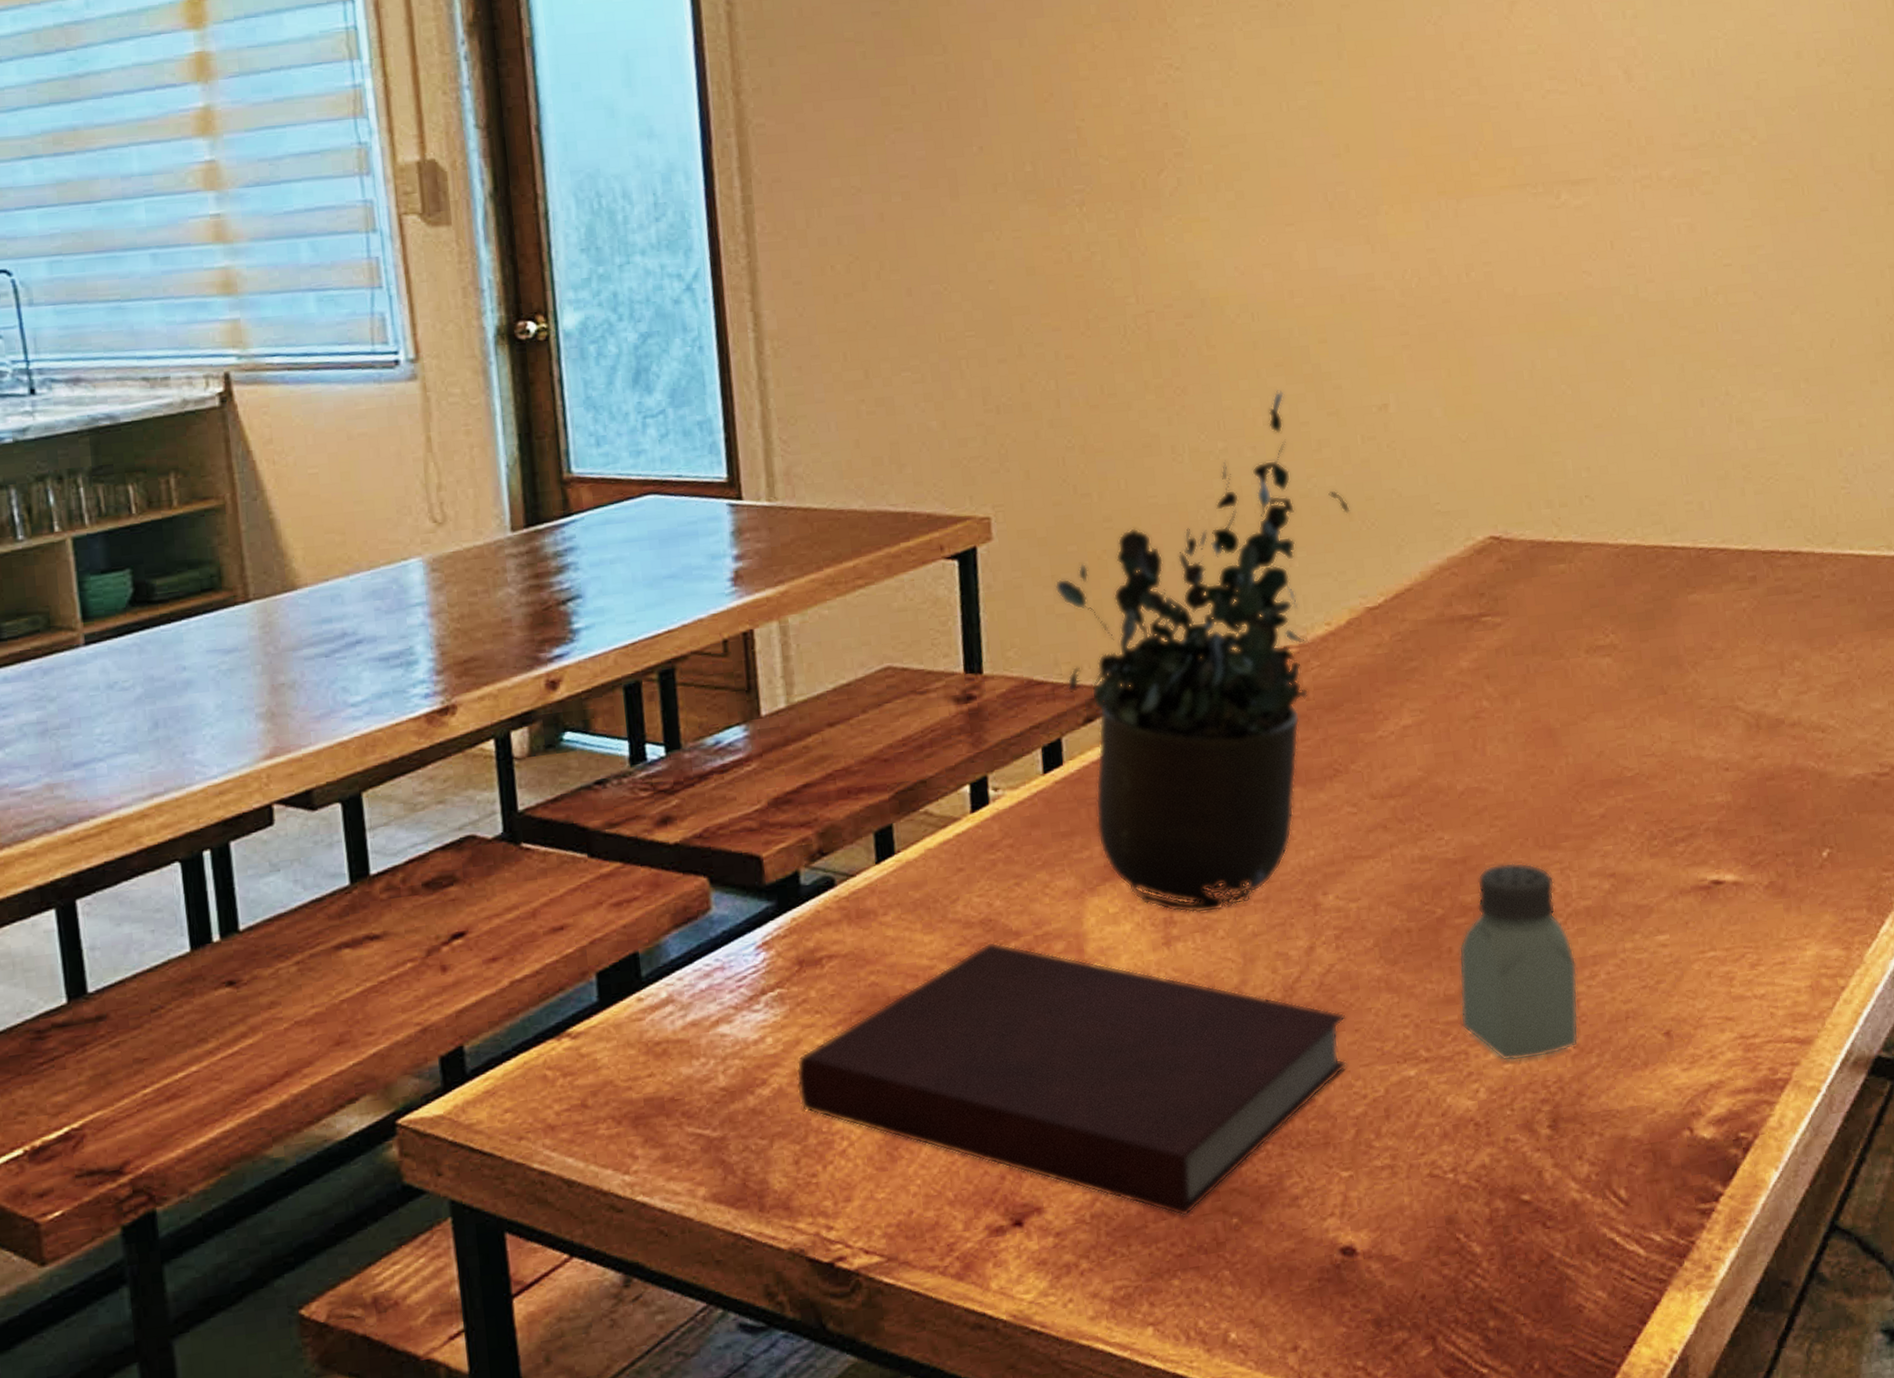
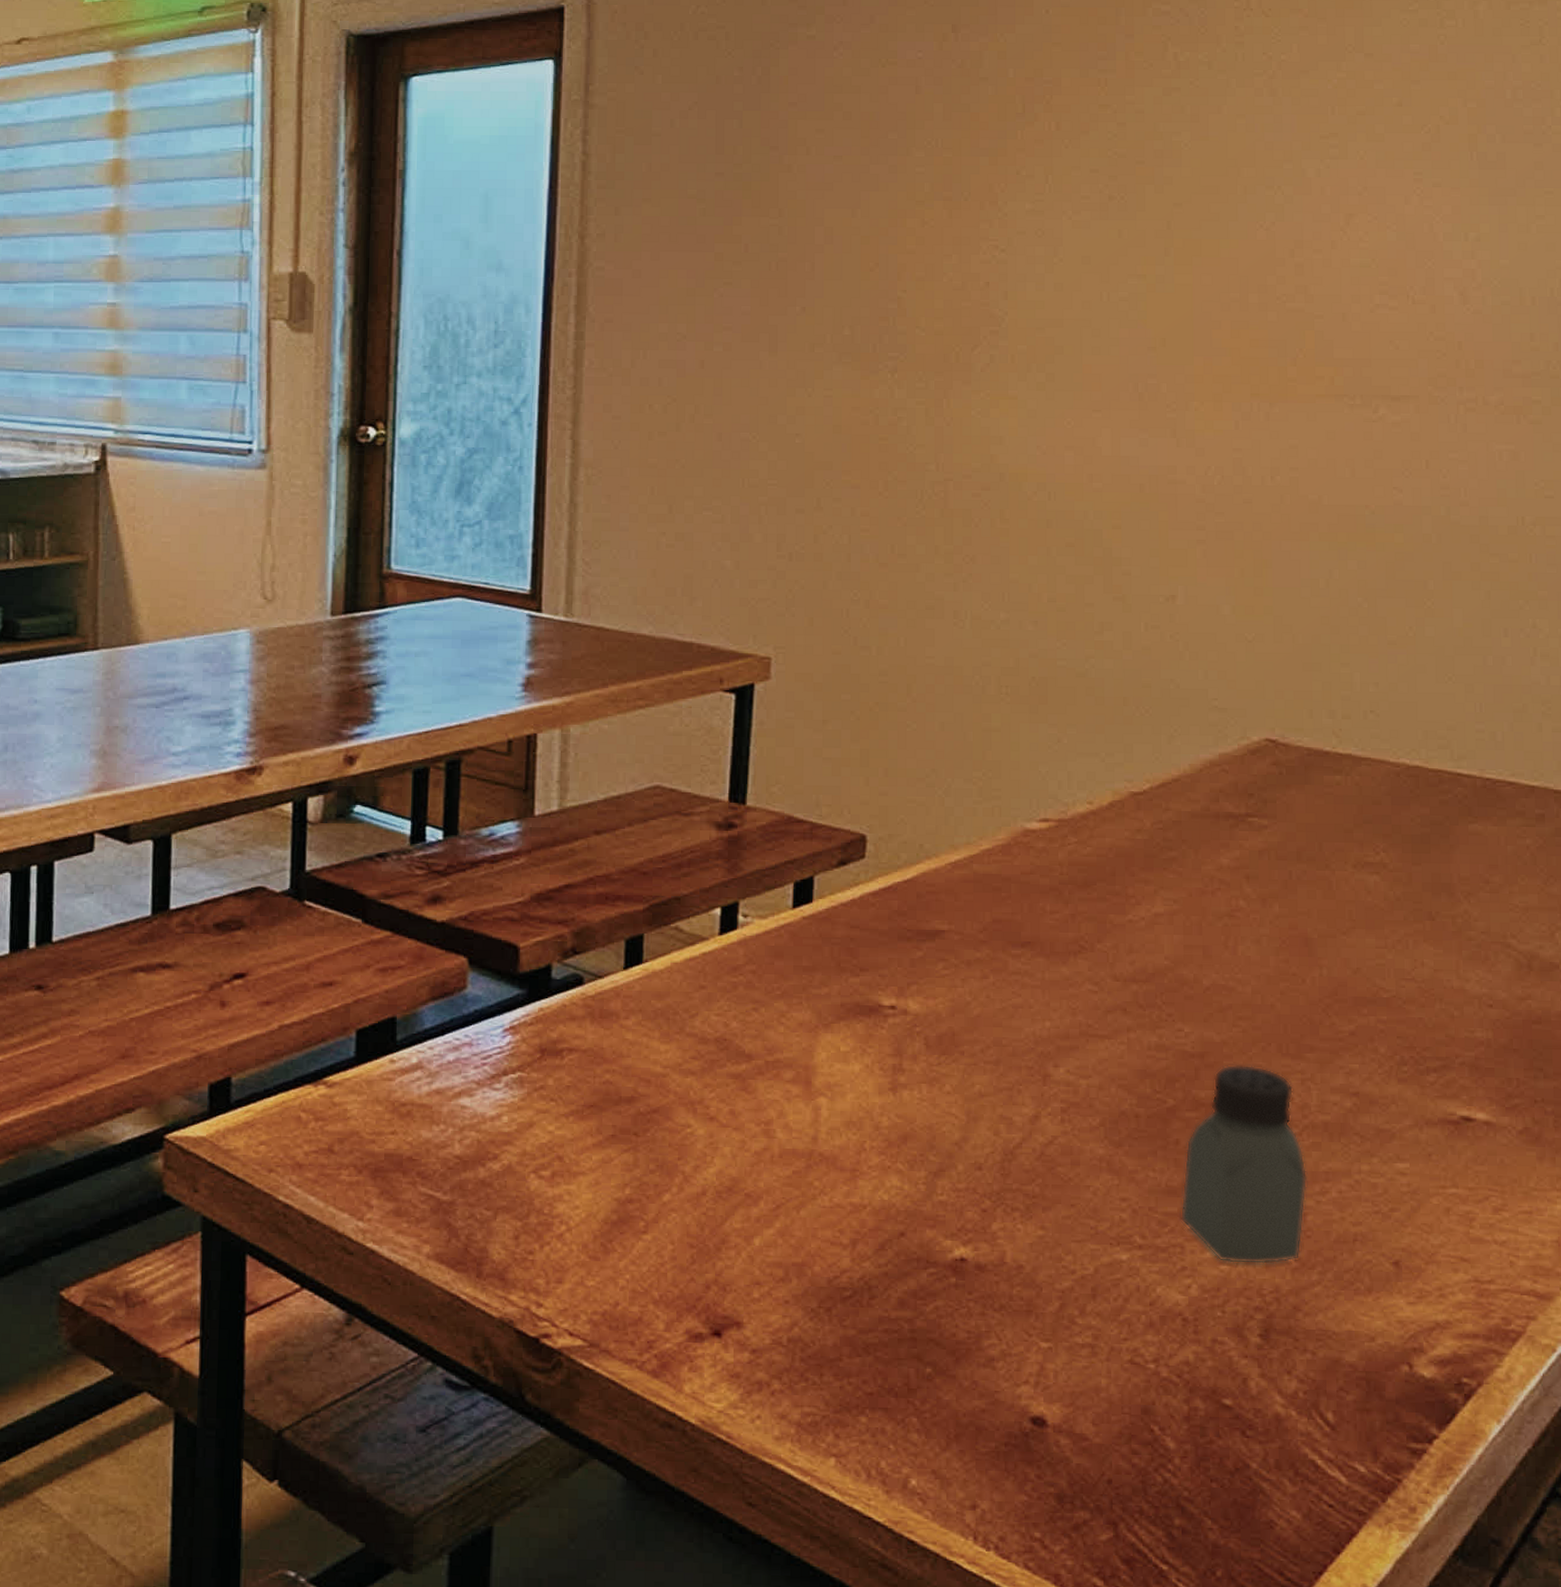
notebook: present [796,941,1348,1216] -> none [526,1060,1064,1357]
potted plant: present [1054,390,1351,914] -> none [825,569,1126,1066]

